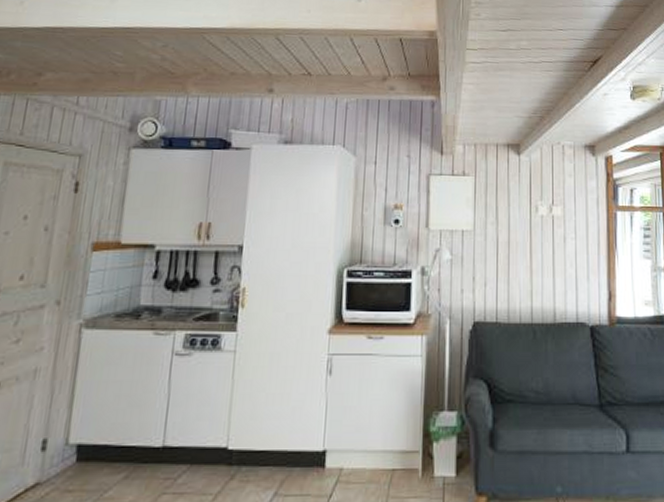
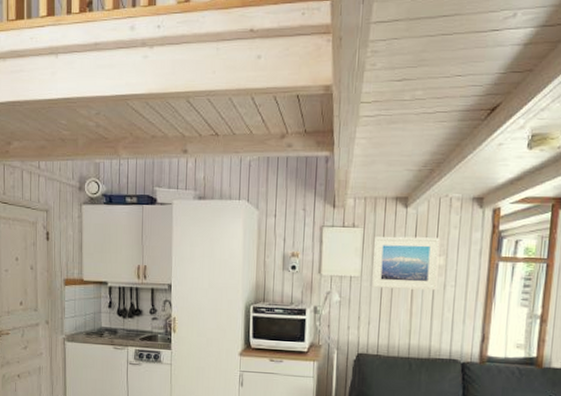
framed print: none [486,185,557,244] -> present [372,236,441,291]

